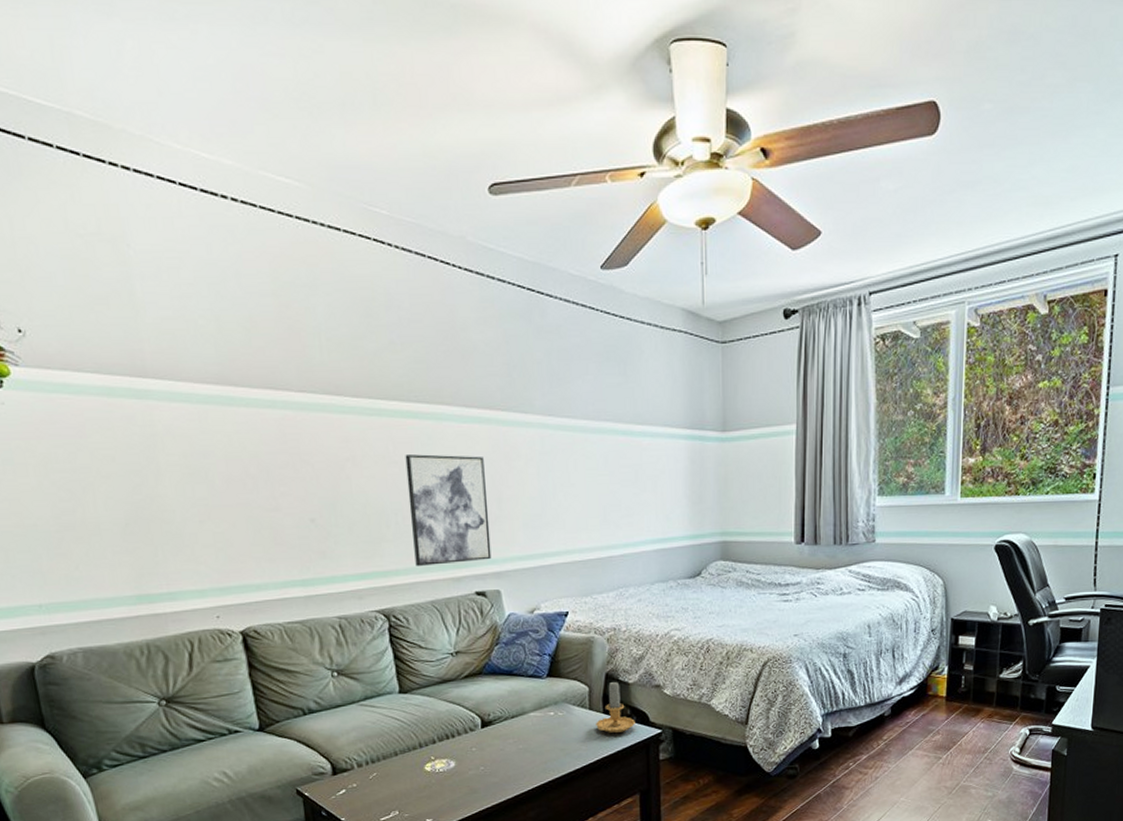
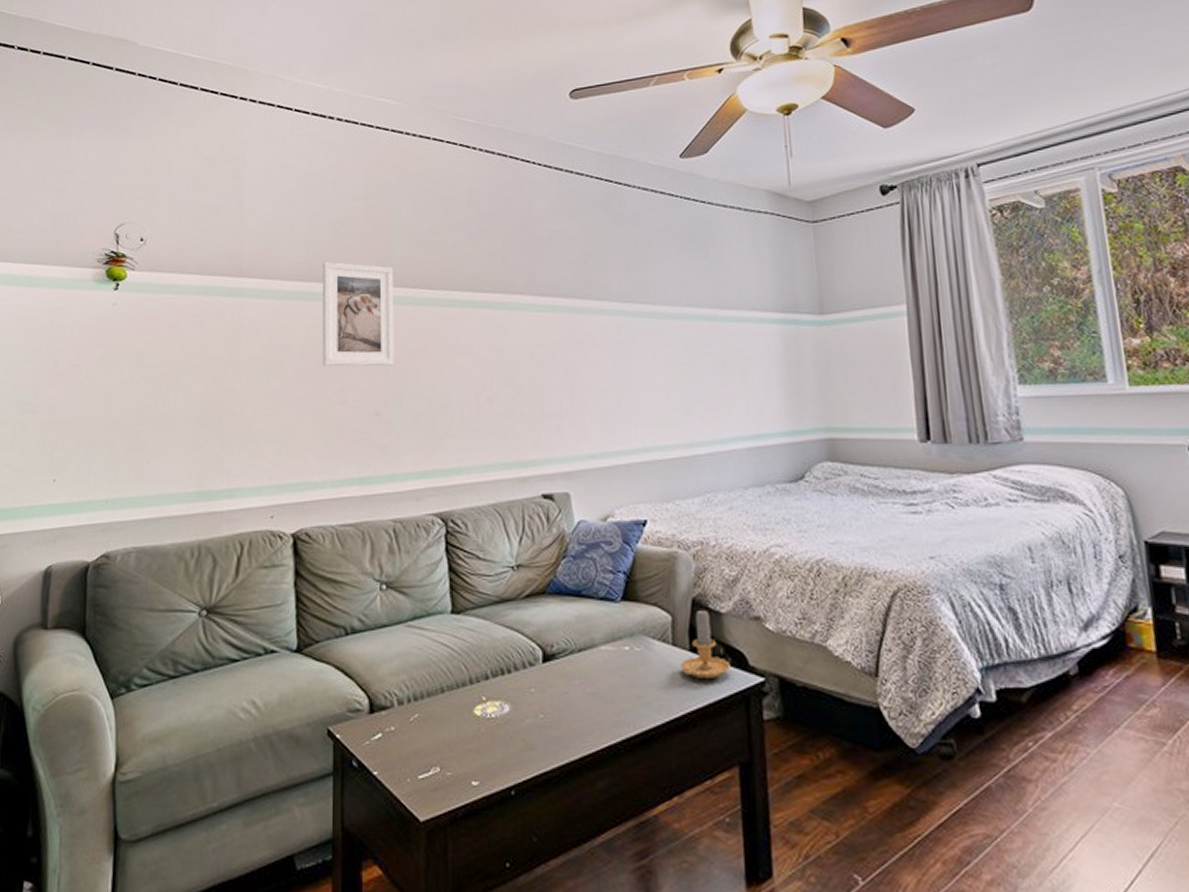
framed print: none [235,364,325,475] -> present [322,261,395,367]
wall art: present [405,454,492,566] -> none [475,344,561,464]

